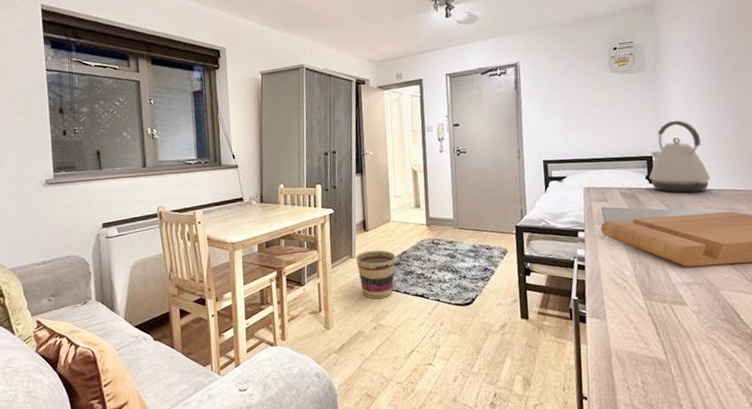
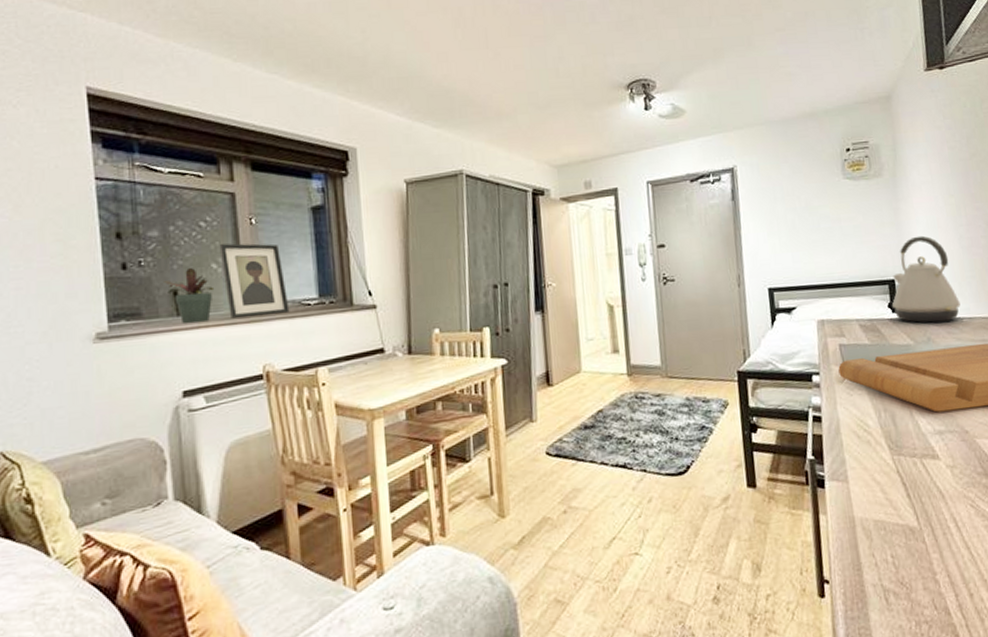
potted plant: none [91,135,125,176] -> present [164,268,215,325]
picture frame: none [128,117,177,172] -> present [219,243,290,319]
basket: present [356,250,396,299] -> none [538,409,589,475]

